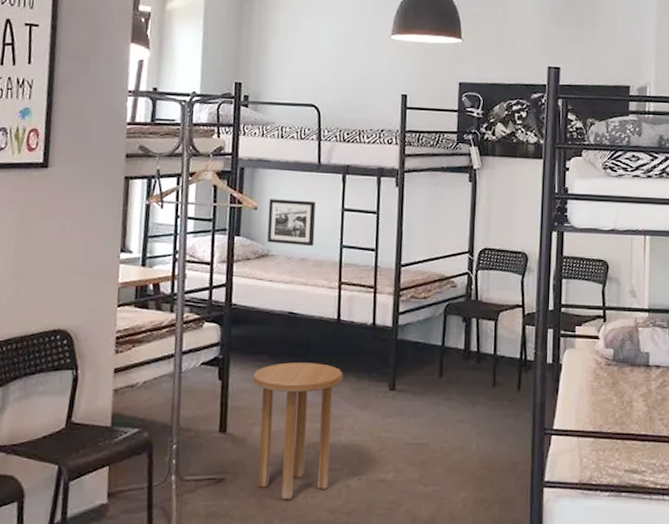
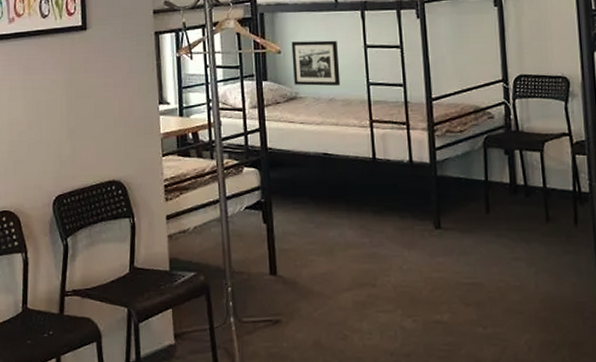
side table: present [252,362,343,500] -> none [295,203,386,342]

